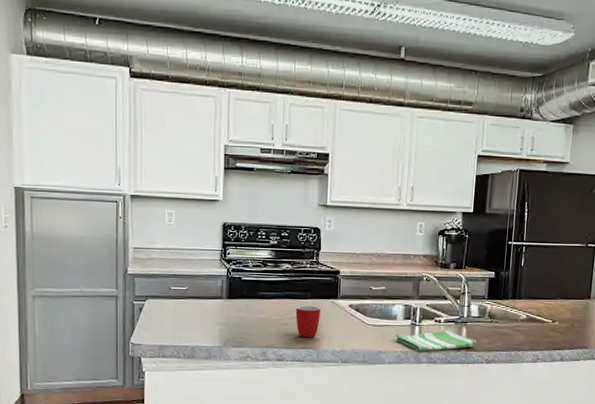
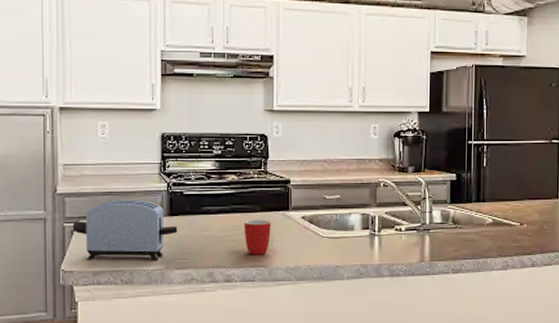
toaster: none [141,282,236,338] -> present [72,199,178,260]
dish towel: present [396,330,476,351] -> none [354,239,441,264]

